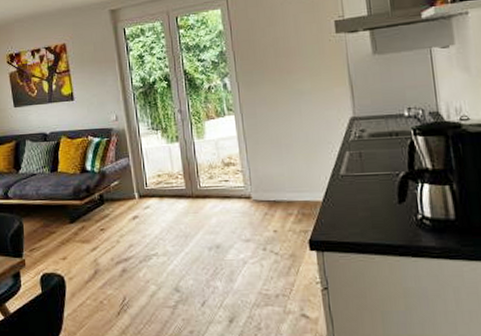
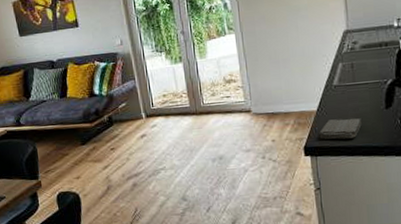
washcloth: none [325,211,373,234] -> present [319,118,362,140]

